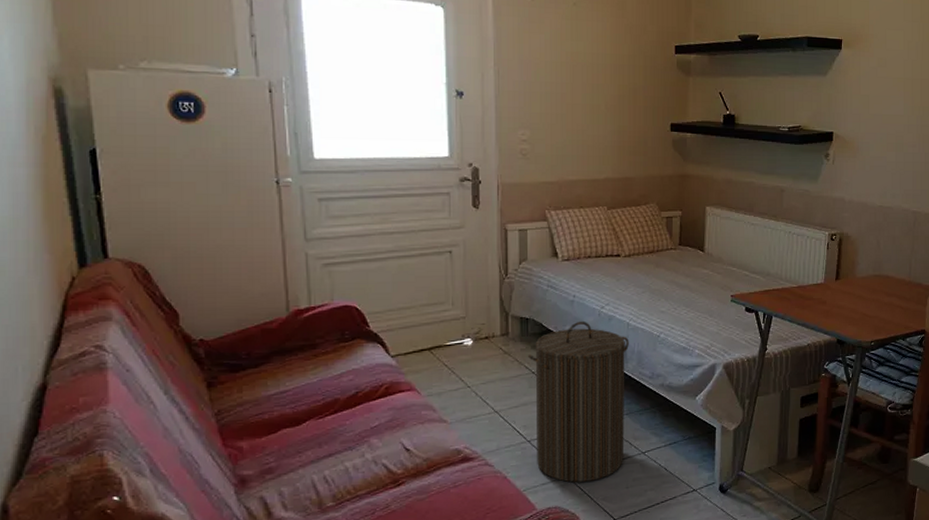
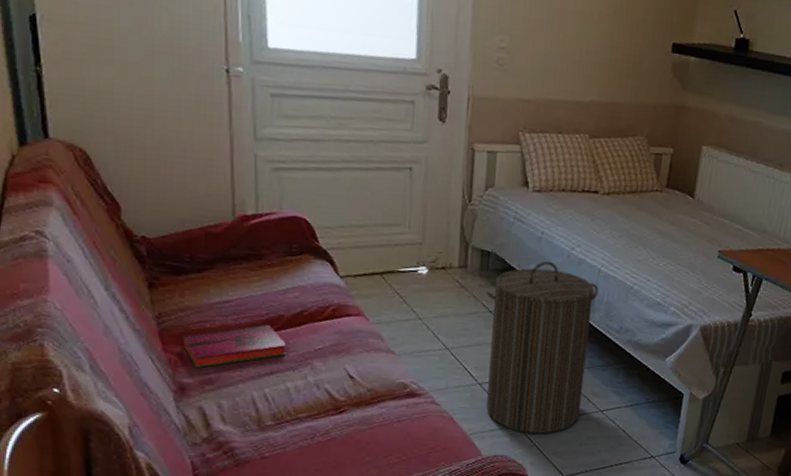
hardback book: none [242,408,344,460] -> present [182,324,287,369]

